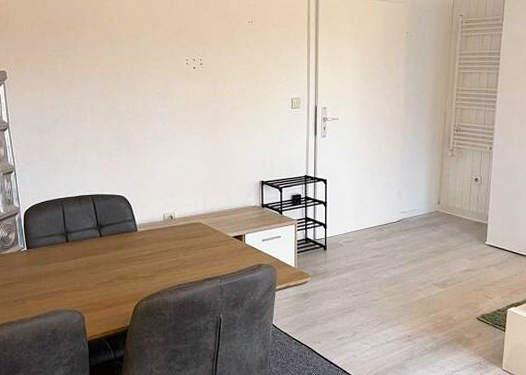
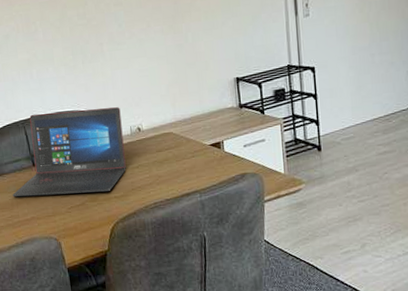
laptop: none [42,194,156,271] -> present [12,107,126,197]

